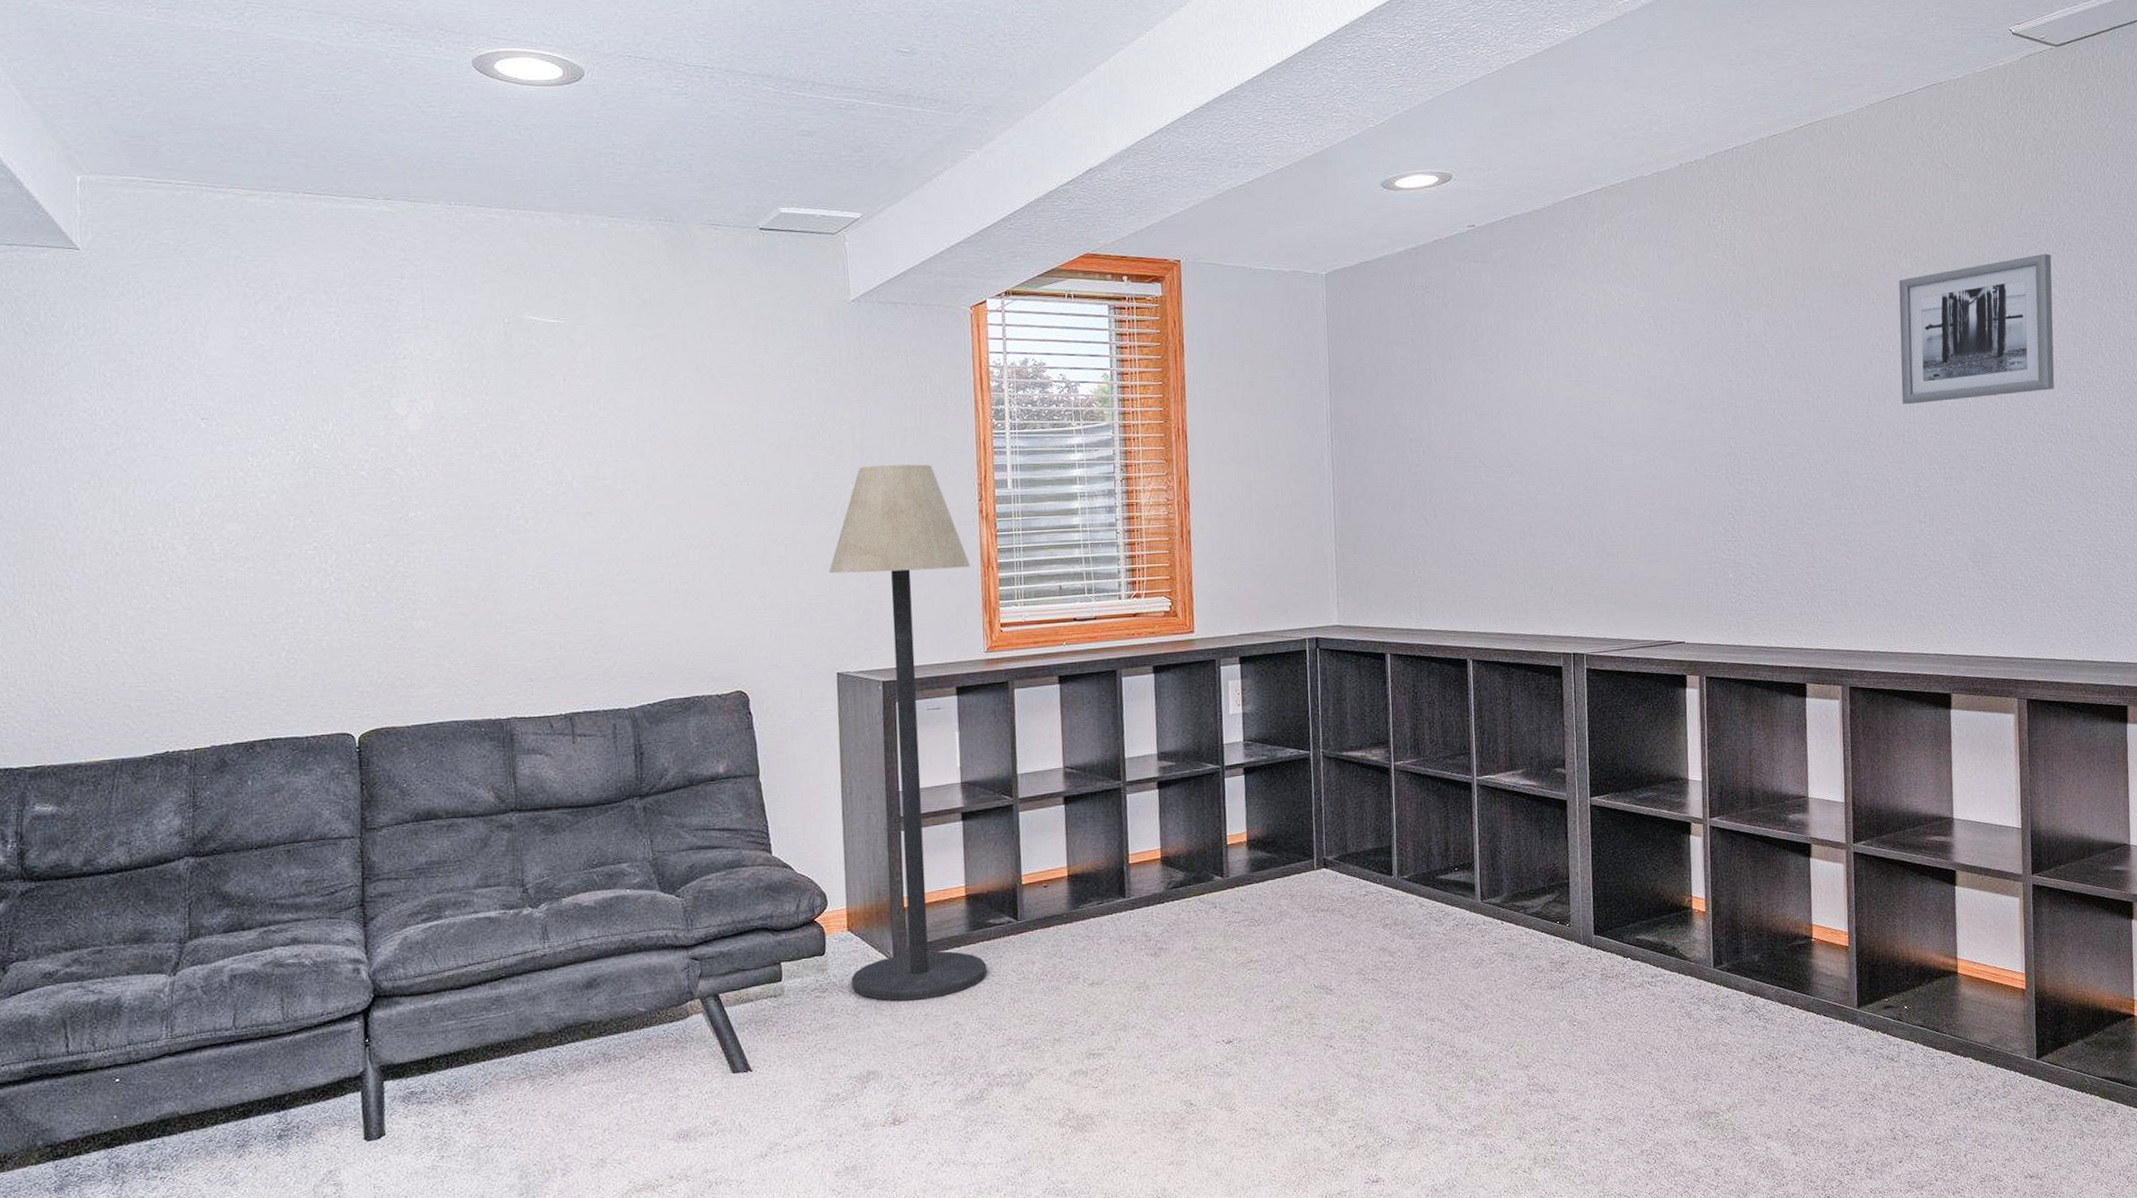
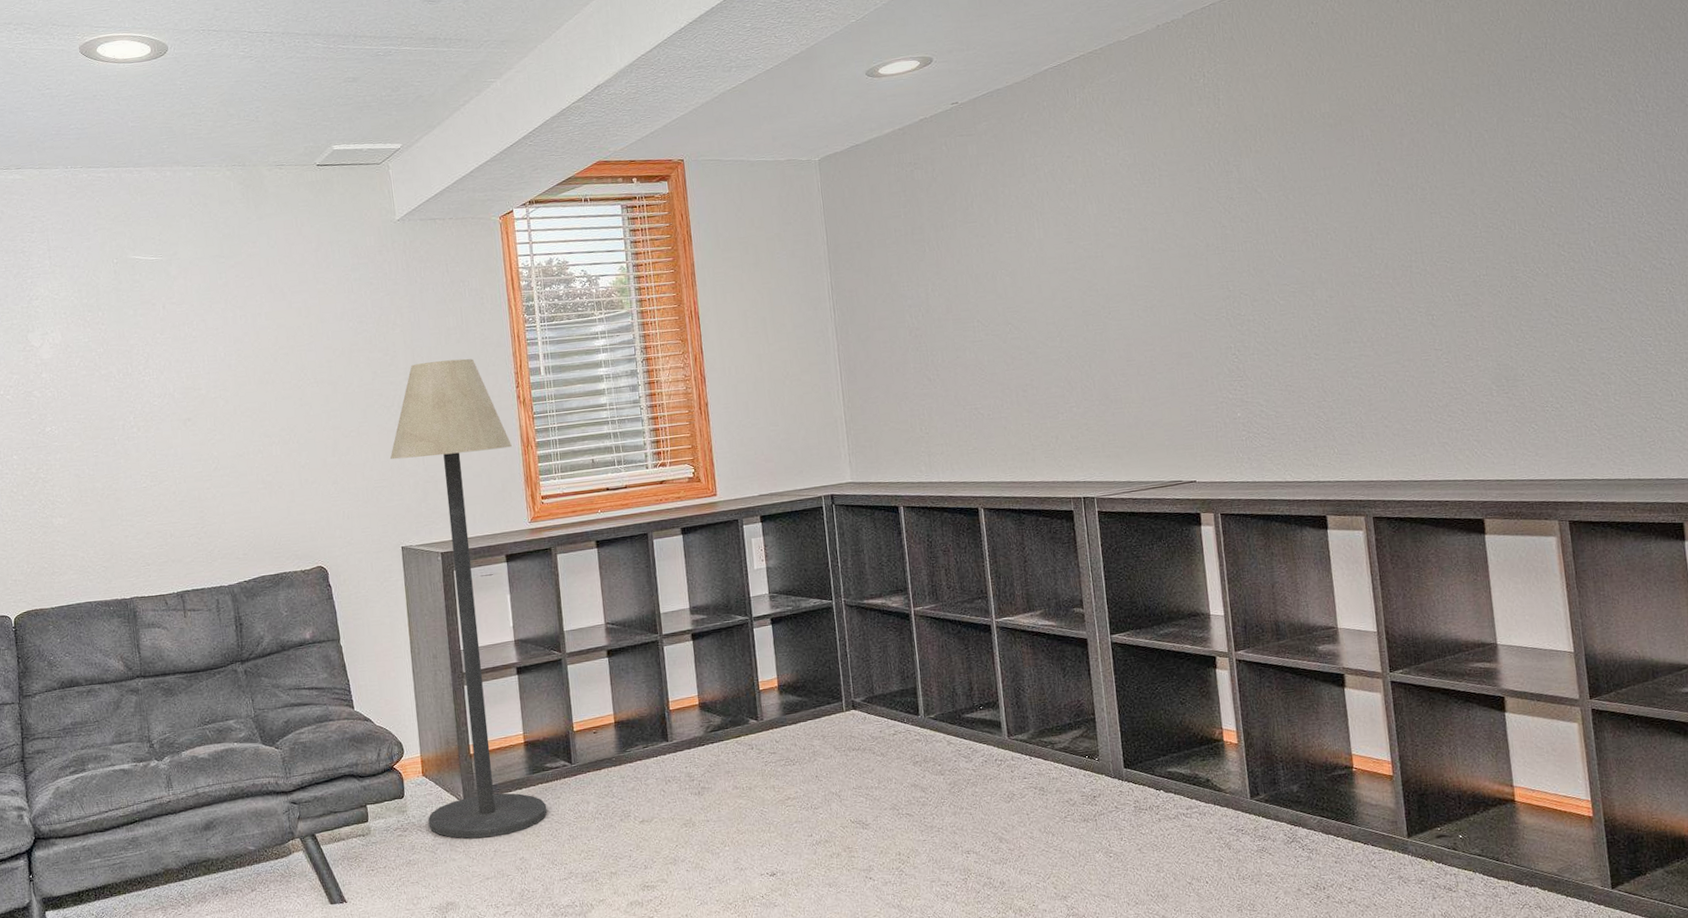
wall art: present [1898,253,2055,404] -> none [1393,74,1572,236]

